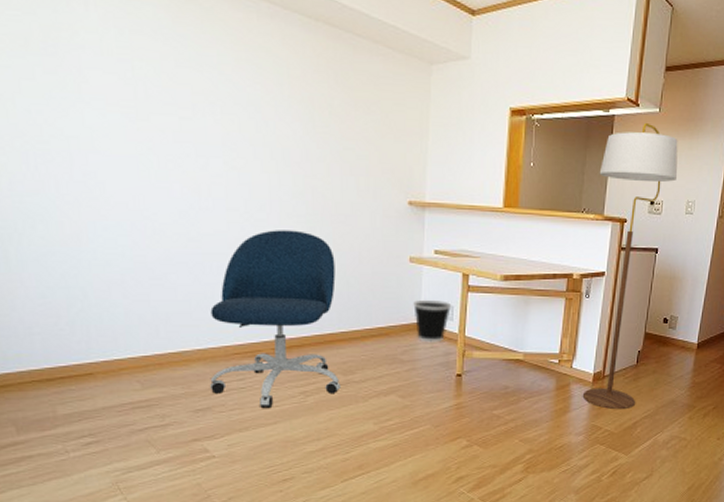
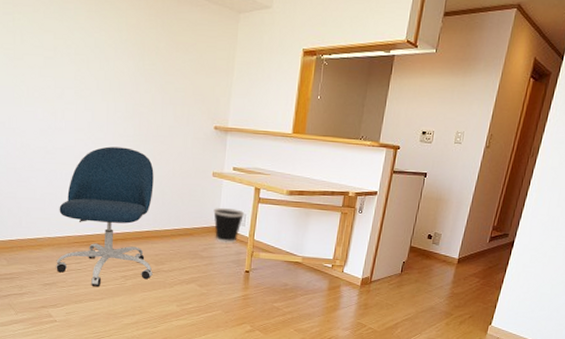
floor lamp: present [582,122,678,410] -> none [350,62,452,312]

